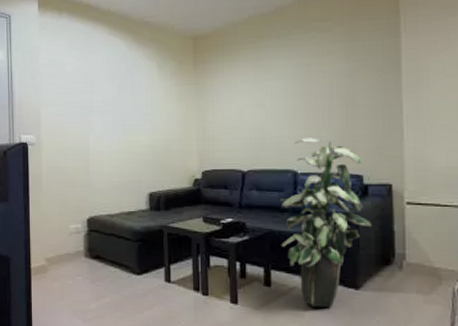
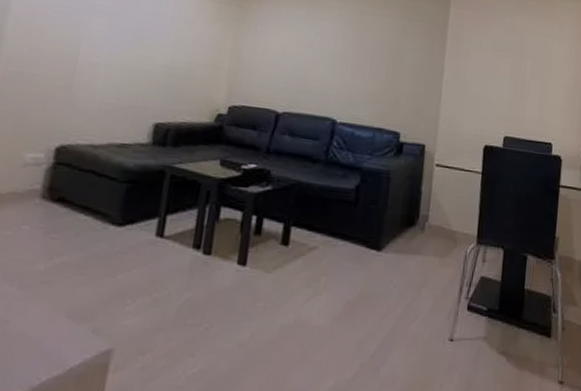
indoor plant: present [280,137,372,308] -> none [307,86,402,270]

